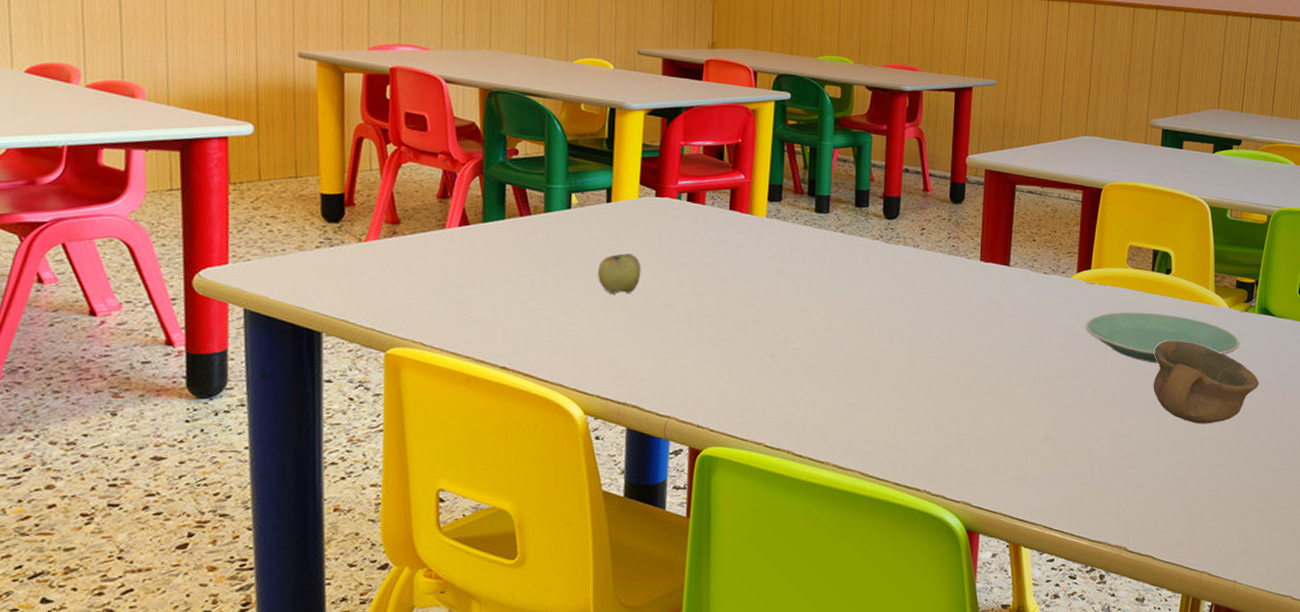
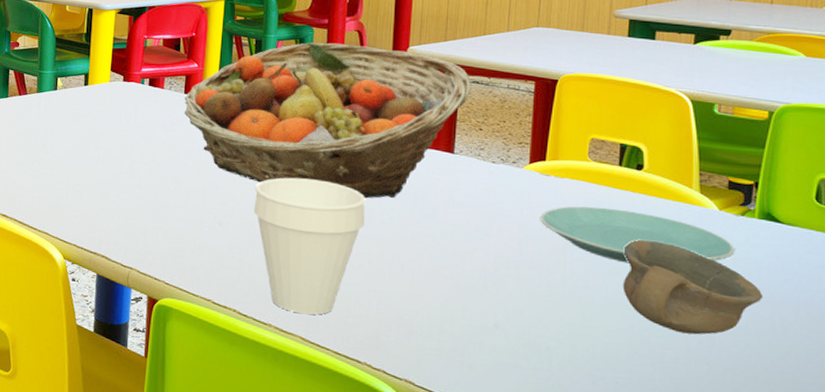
apple: present [597,253,642,294] -> none [76,128,111,161]
fruit basket: none [729,150,1026,318] -> present [184,42,472,199]
cup: none [810,300,925,447] -> present [254,177,366,315]

